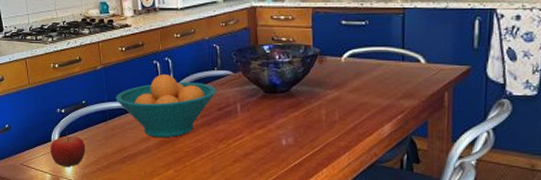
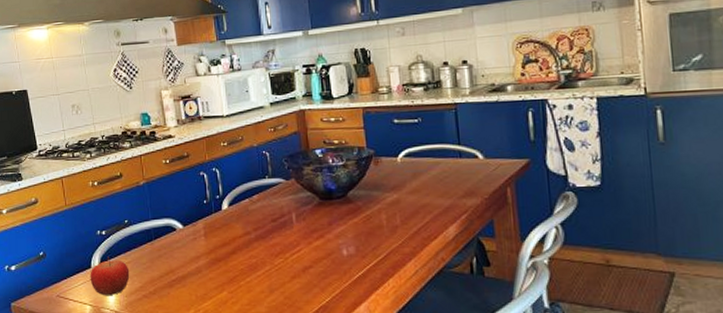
fruit bowl: present [115,74,216,138] -> none [161,186,269,256]

